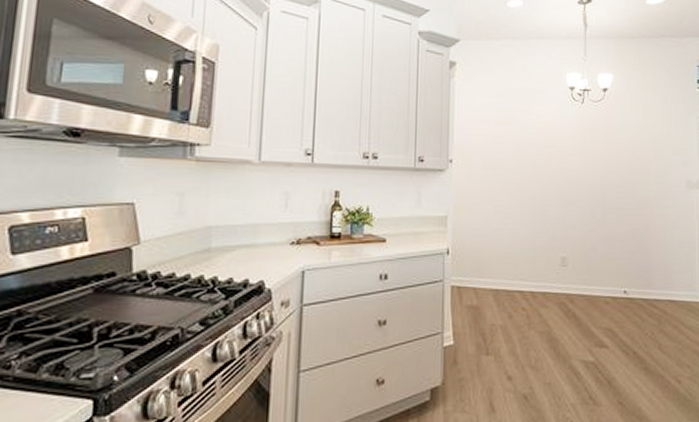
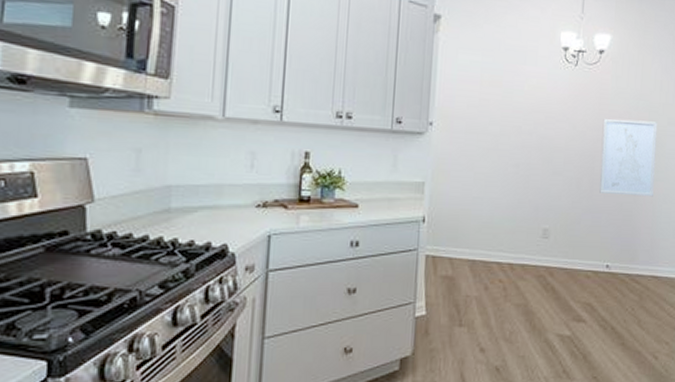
wall art: none [611,151,664,224] -> present [600,119,658,197]

